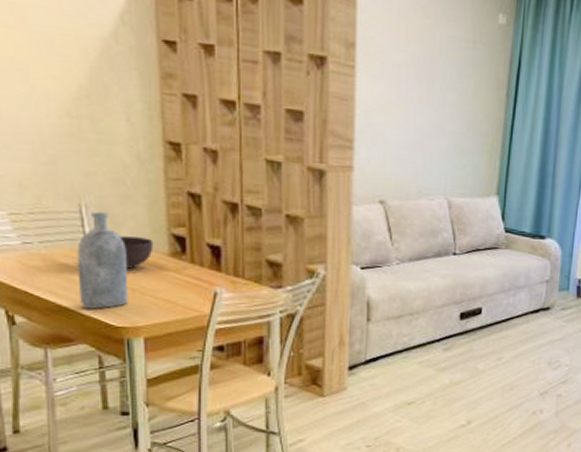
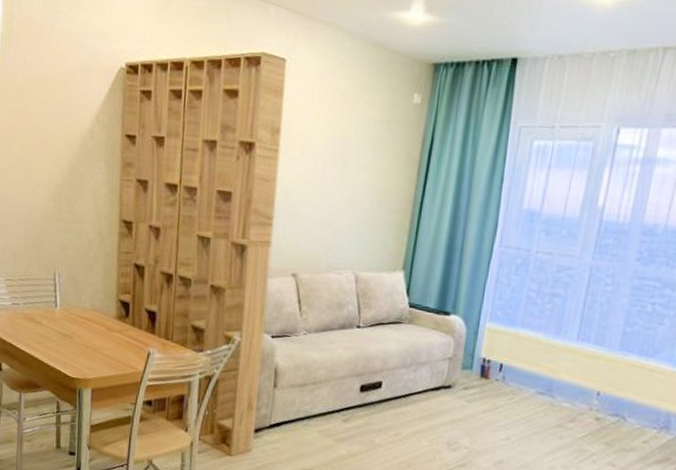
bottle: present [77,211,129,309] -> none [48,279,85,362]
bowl: present [119,236,154,269] -> none [80,300,105,329]

